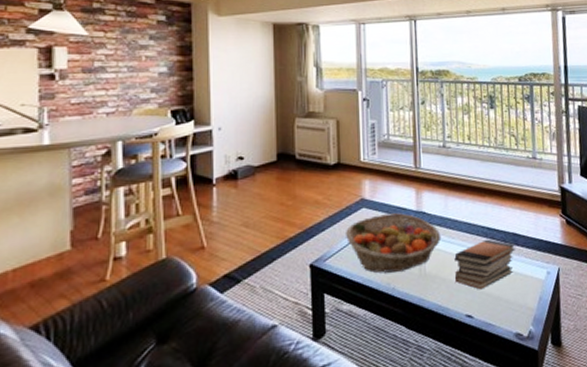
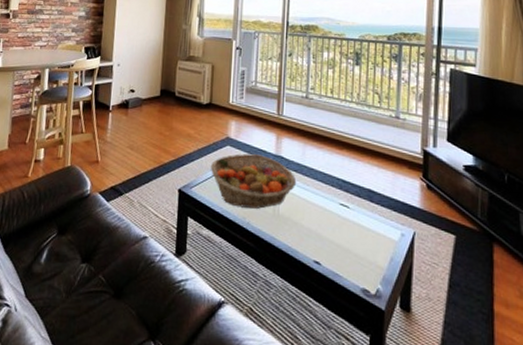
book stack: present [454,239,515,290] -> none [306,191,369,239]

